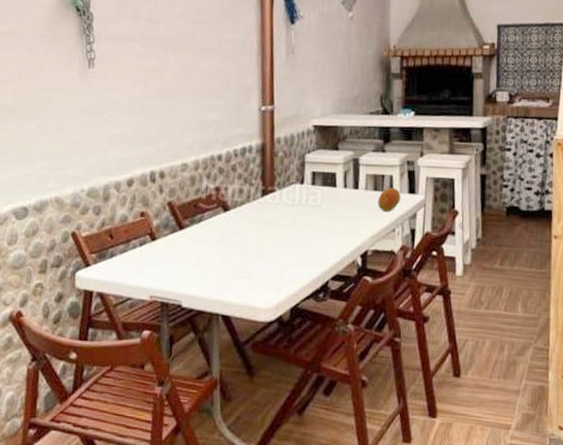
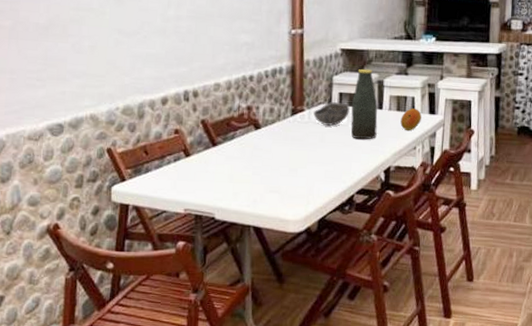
bowl: none [285,181,323,208] -> present [313,101,350,126]
bottle: none [324,146,353,222] -> present [351,69,378,140]

